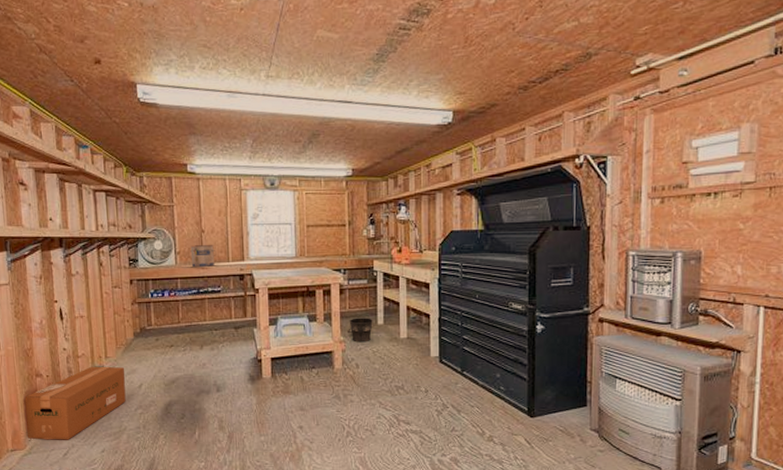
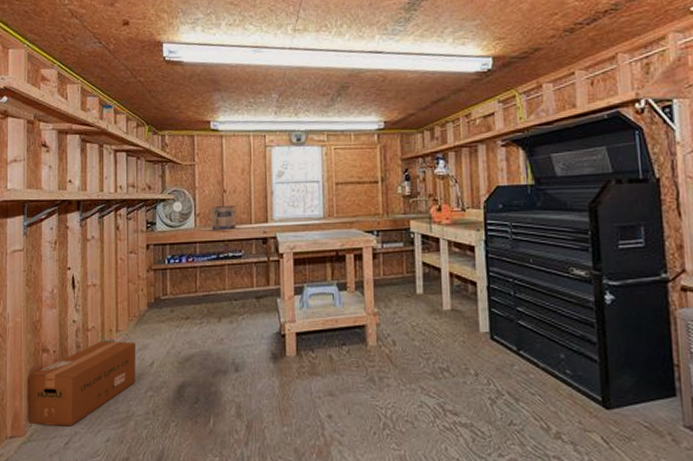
bucket: present [348,318,373,343] -> none [382,286,411,315]

